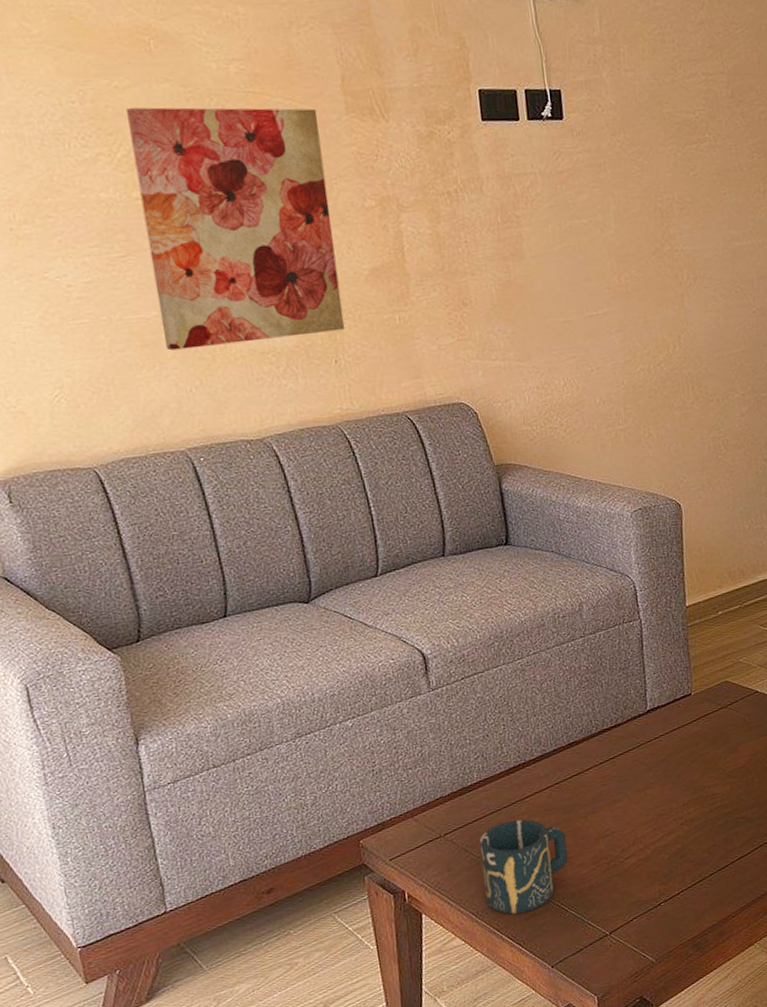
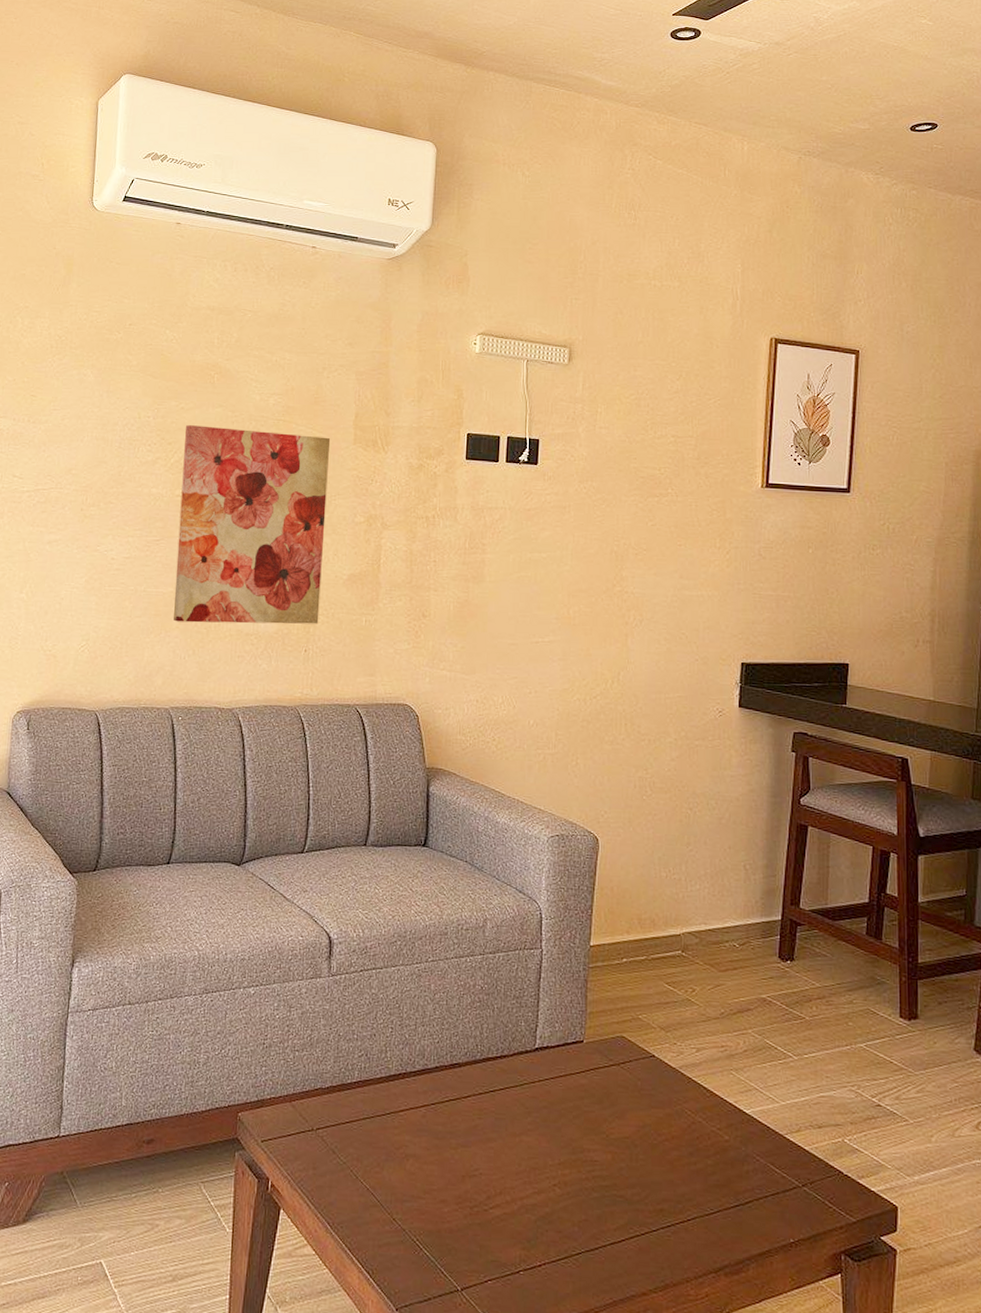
cup: present [480,819,568,914] -> none [344,1131,432,1239]

